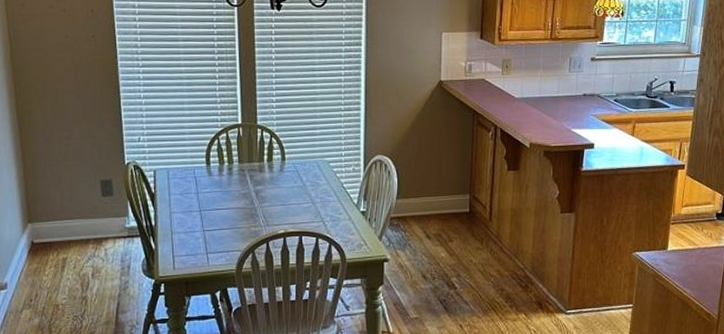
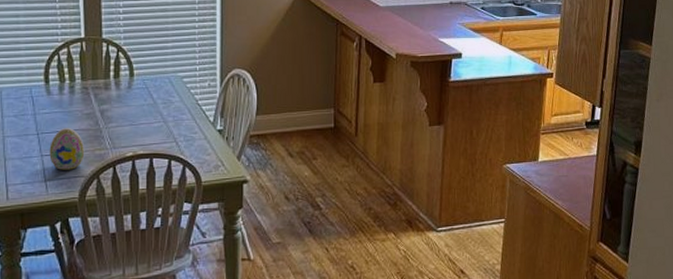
decorative egg: none [210,206,242,244] -> present [49,128,85,170]

